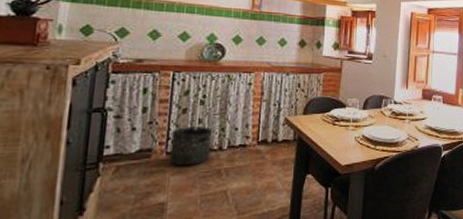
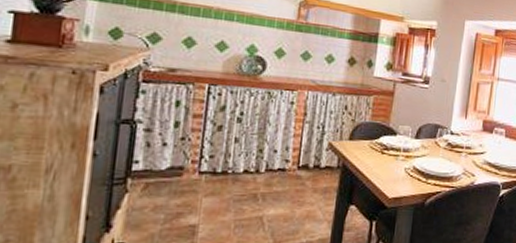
basket: present [168,127,213,166] -> none [201,145,250,188]

